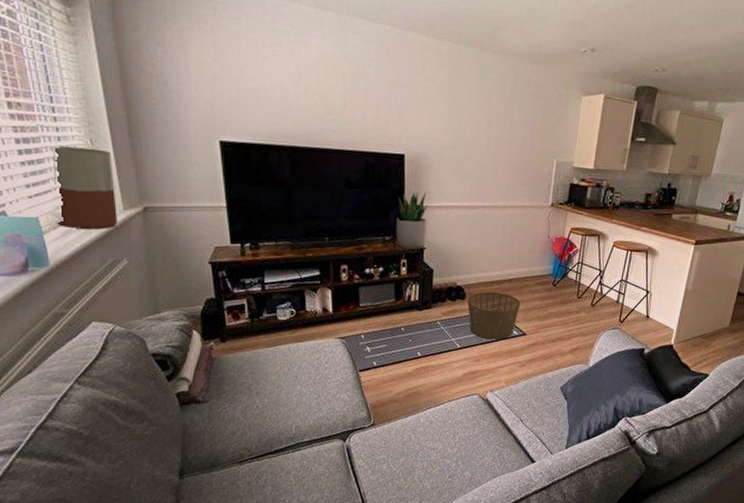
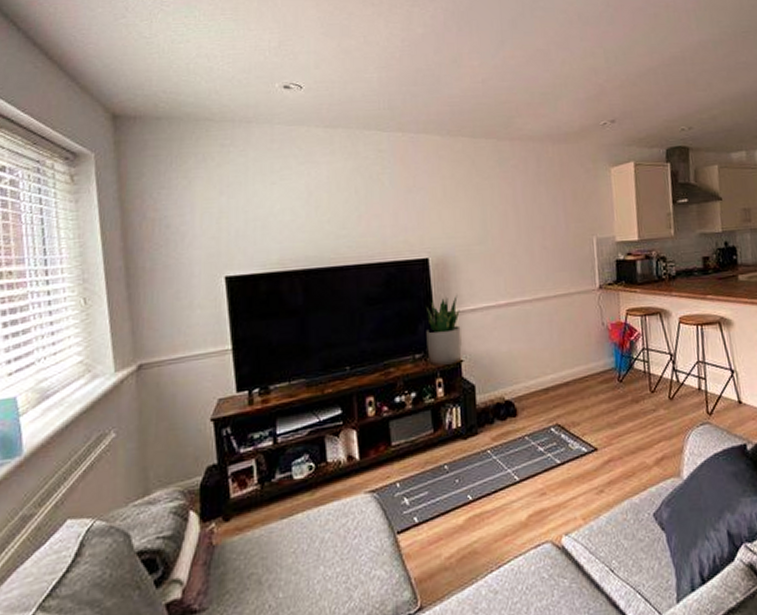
vase: present [53,145,117,230] -> none [35,307,108,405]
basket: present [467,291,521,340] -> none [520,400,585,464]

